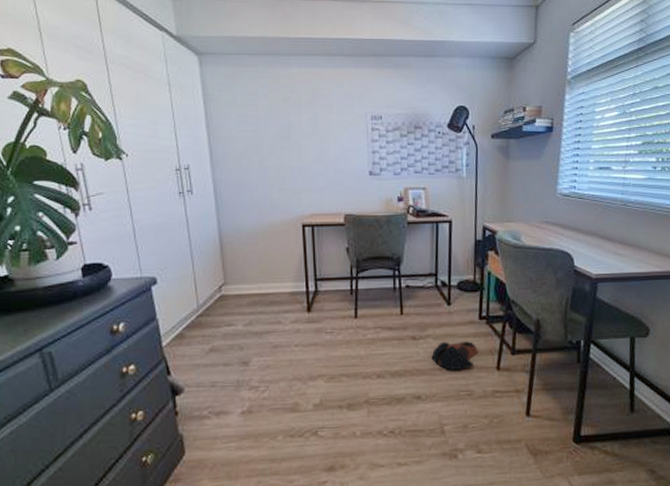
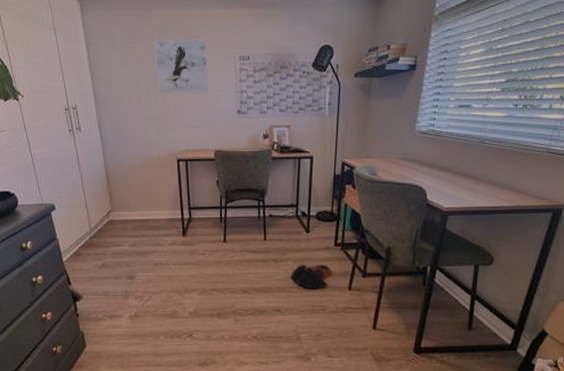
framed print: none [280,97,338,155] -> present [154,39,208,95]

